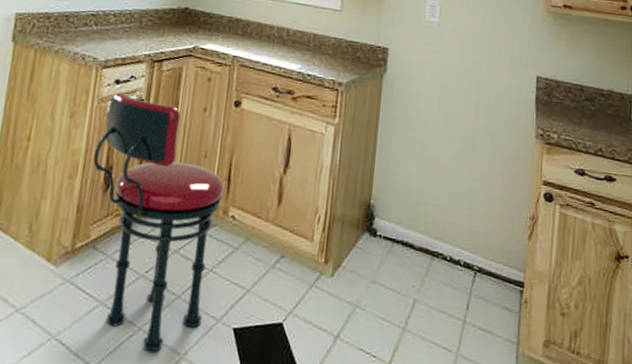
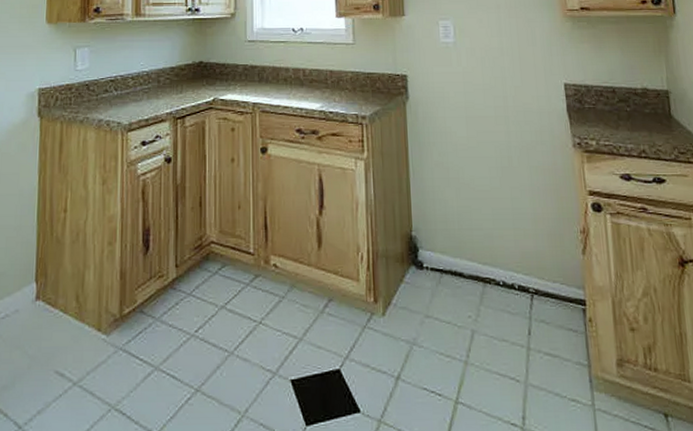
stool: present [93,92,225,352] -> none [130,153,262,413]

